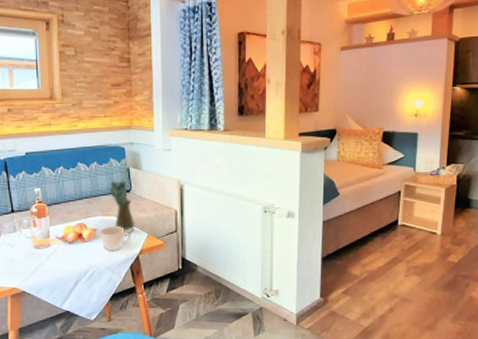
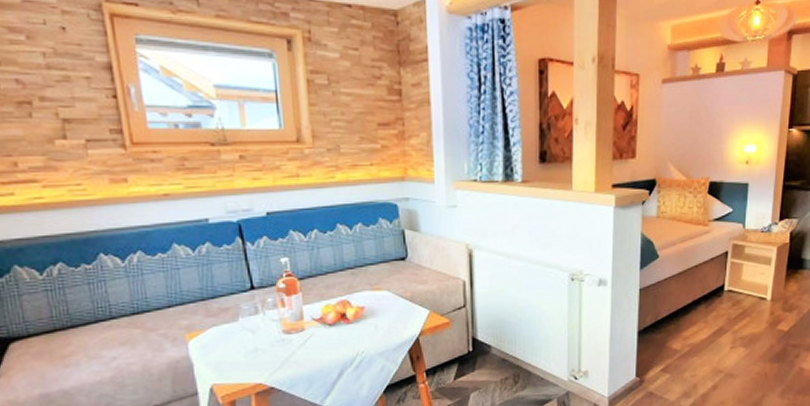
cup: present [101,226,131,253] -> none [369,303,409,336]
vase: present [109,179,135,236] -> none [378,244,413,315]

